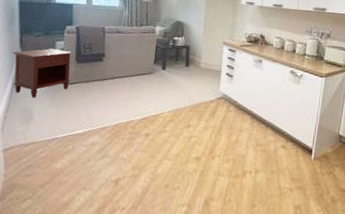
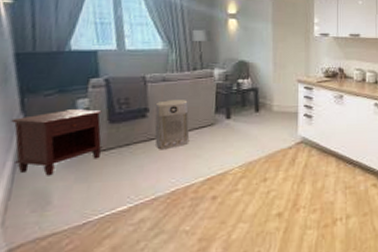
air purifier: none [107,49,135,89] -> present [154,100,190,149]

